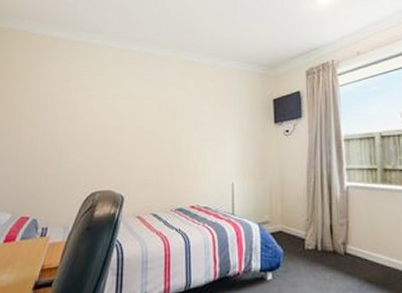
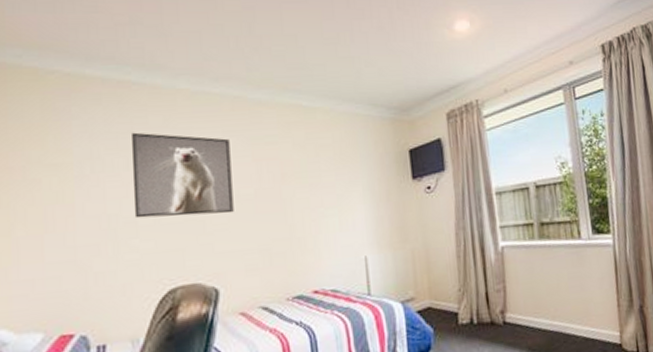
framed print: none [74,77,141,140] -> present [130,132,234,219]

